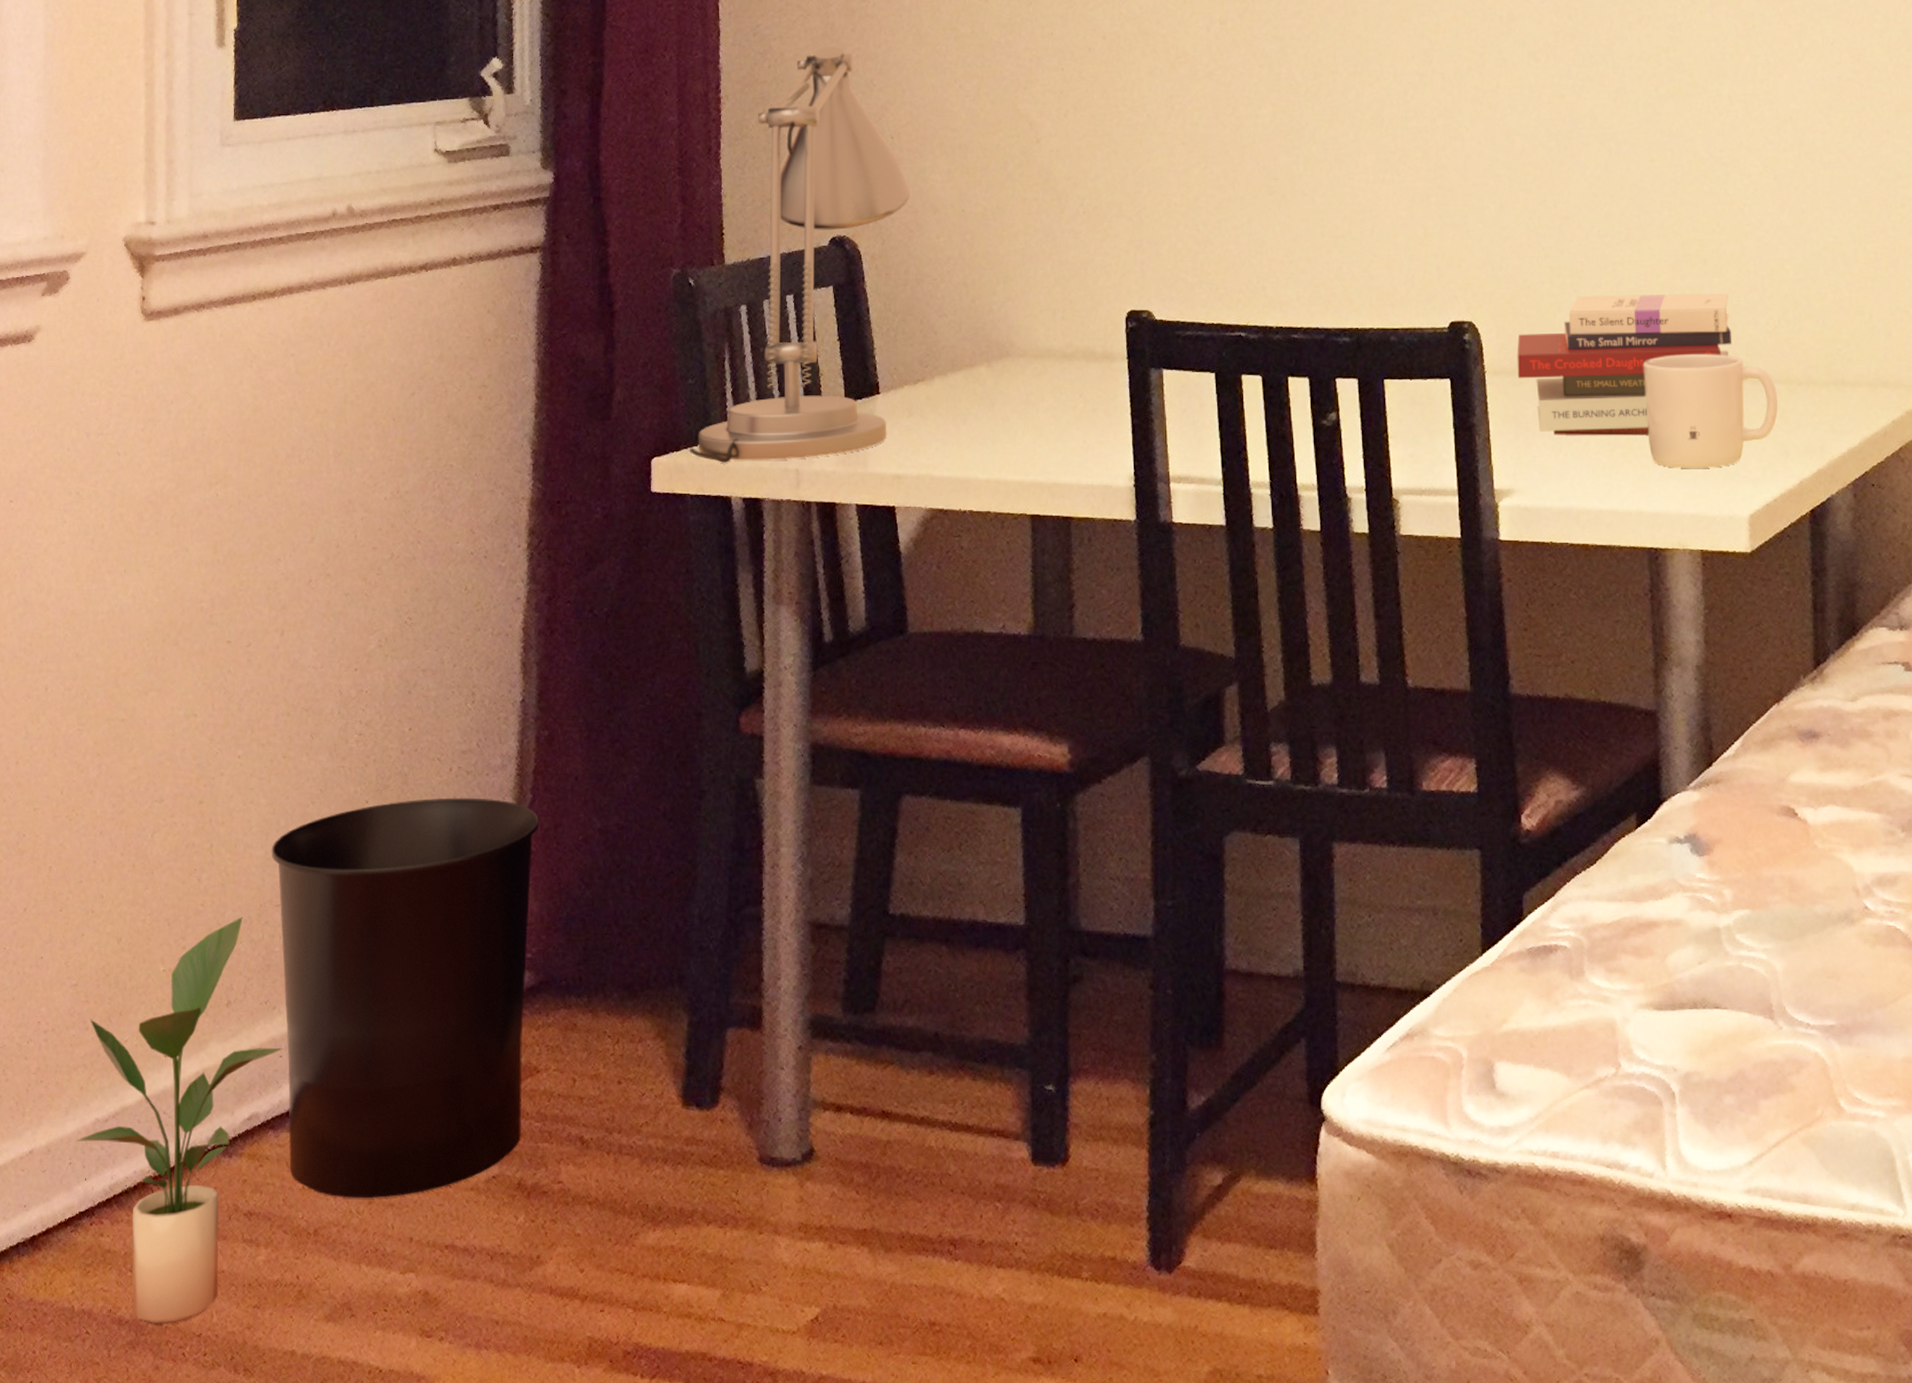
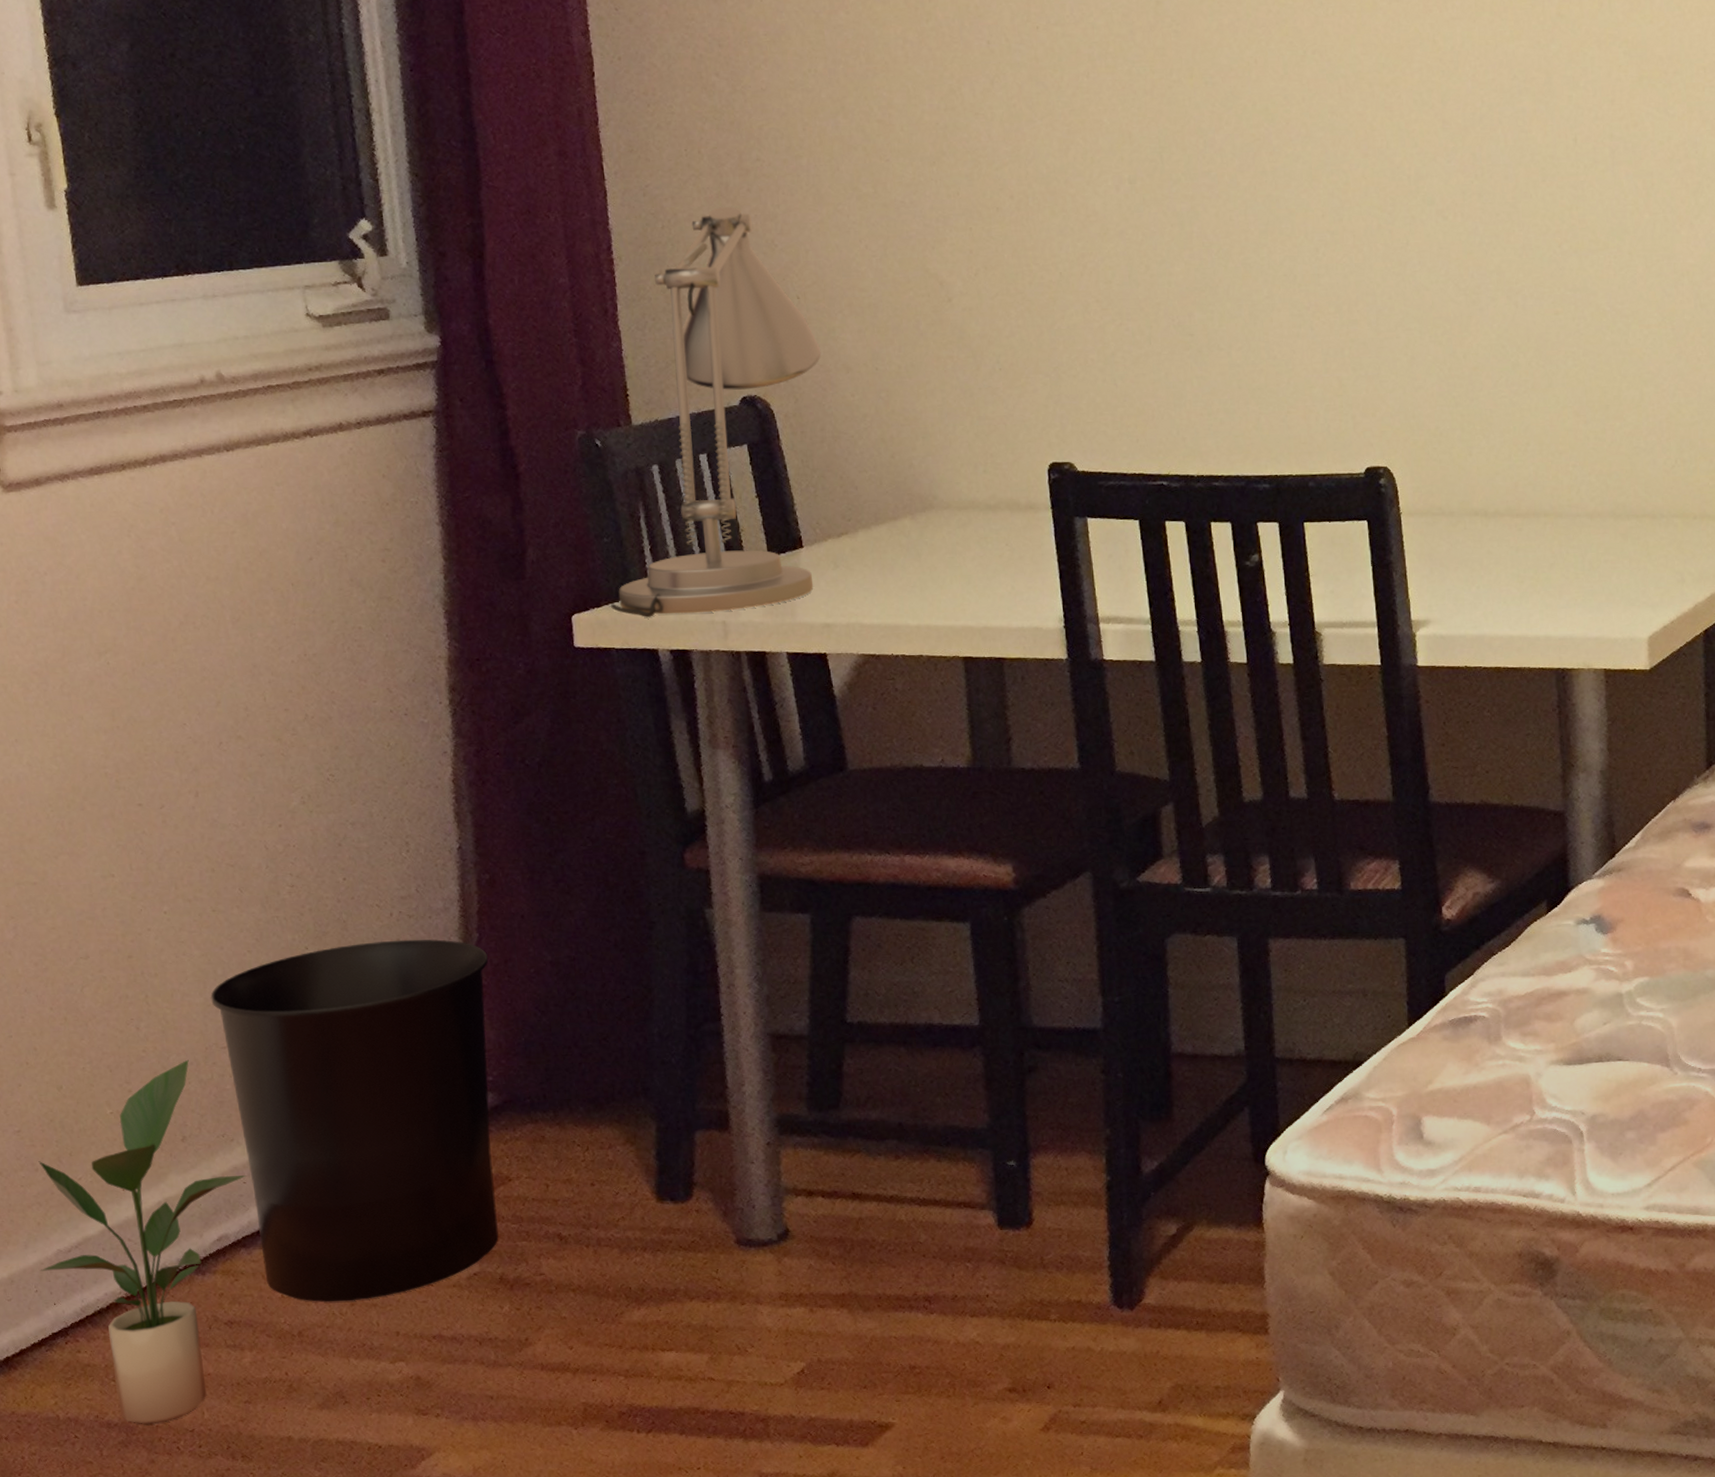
books: present [1517,293,1733,436] -> none [1430,436,1633,570]
mug: present [1643,354,1778,468] -> none [1549,492,1675,597]

